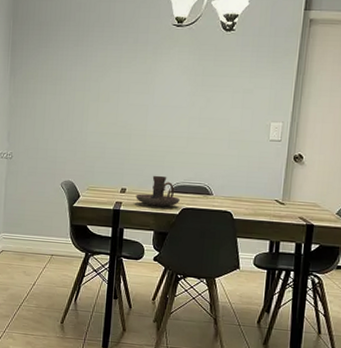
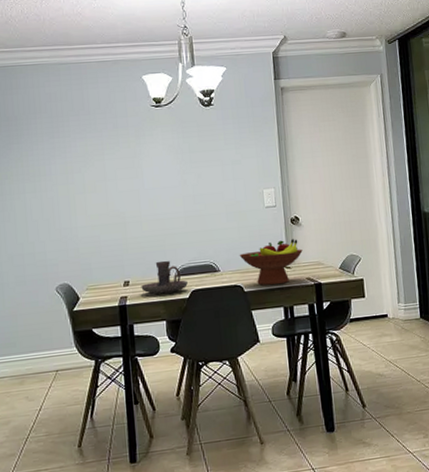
fruit bowl: none [234,175,301,219] -> present [239,239,303,286]

